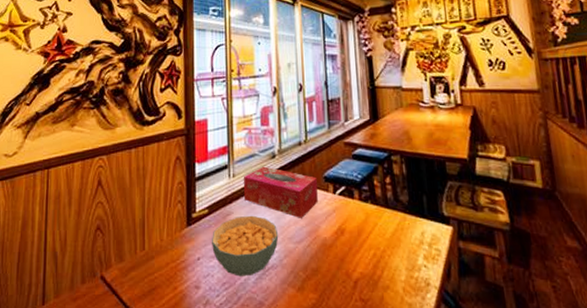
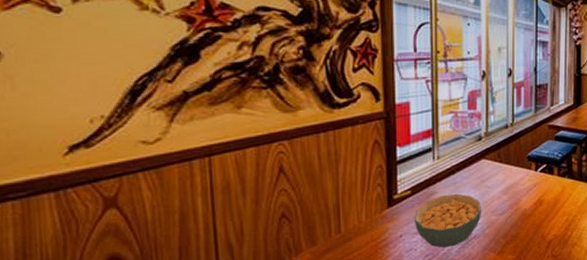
tissue box: present [243,166,318,218] -> none [448,148,521,194]

